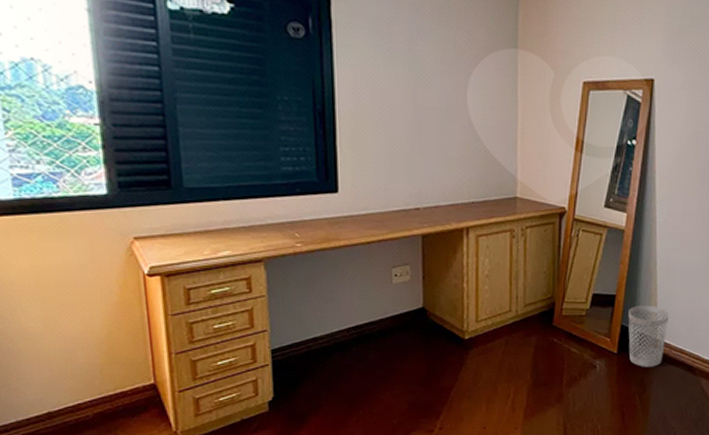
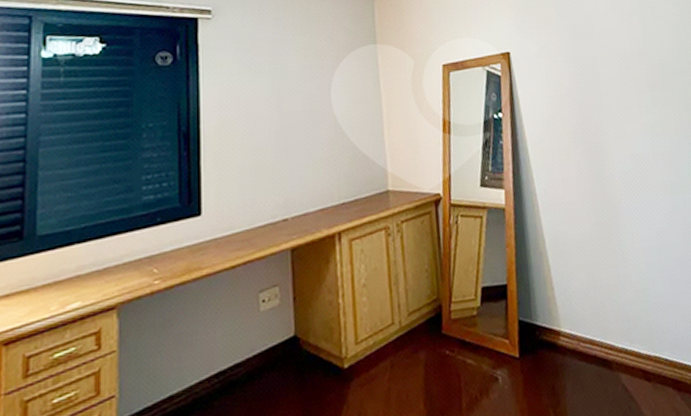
wastebasket: present [628,305,669,367] -> none [524,291,572,371]

